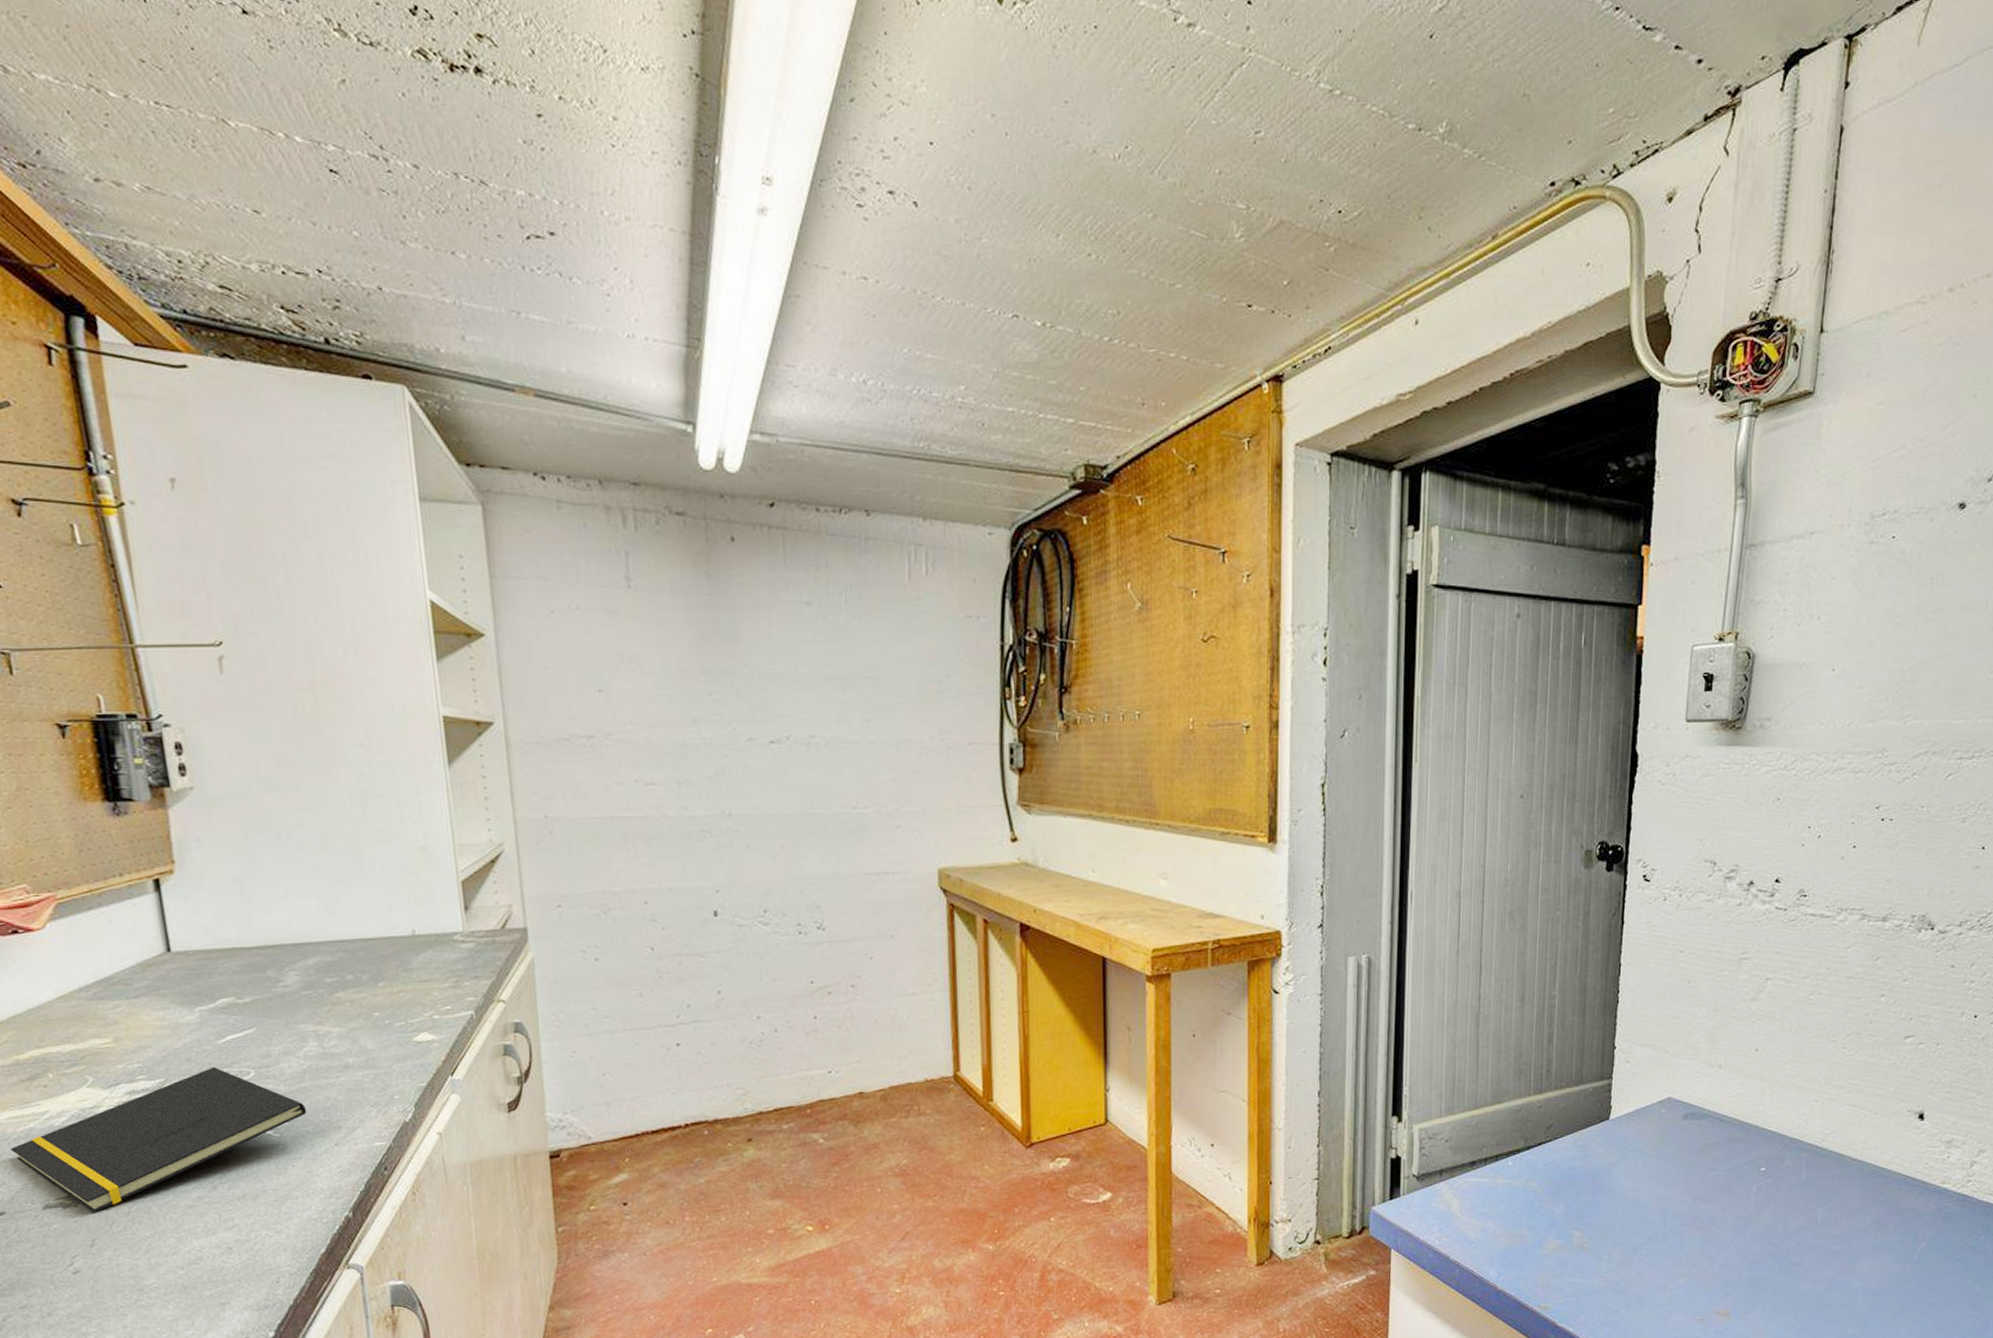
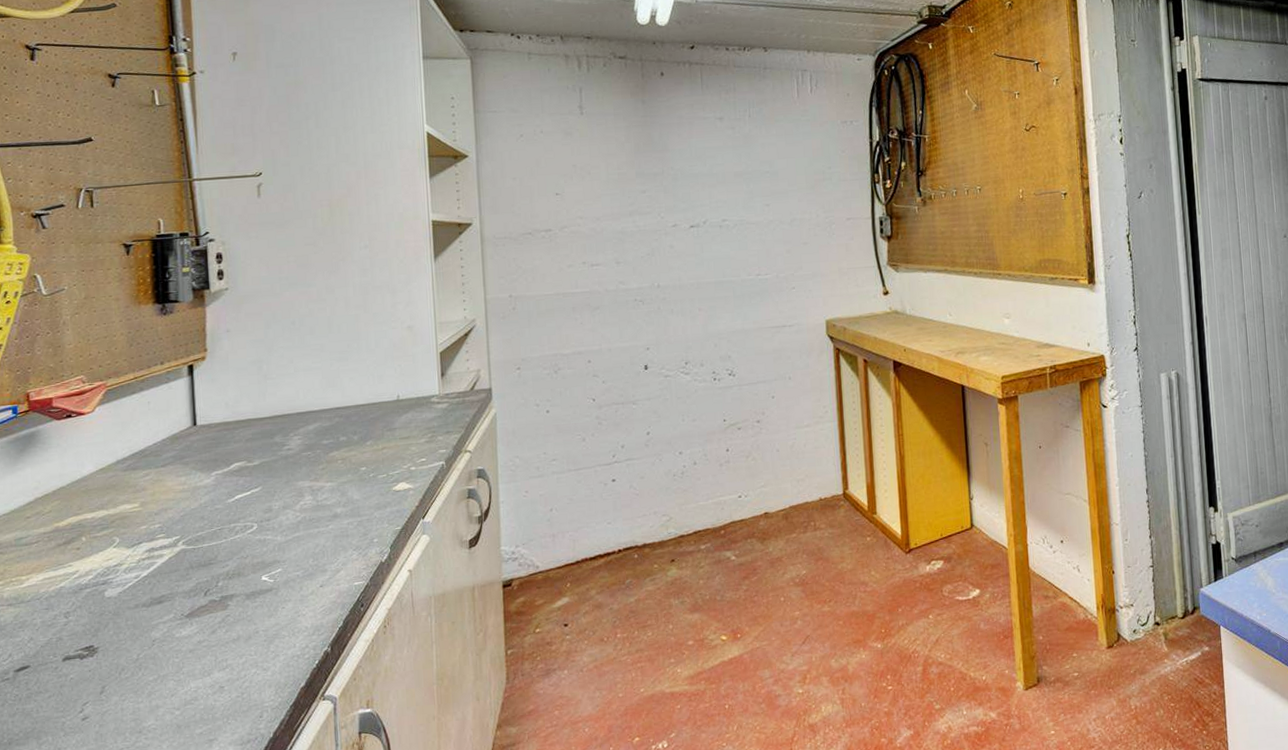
notepad: present [10,1066,307,1213] -> none [41,523,299,662]

